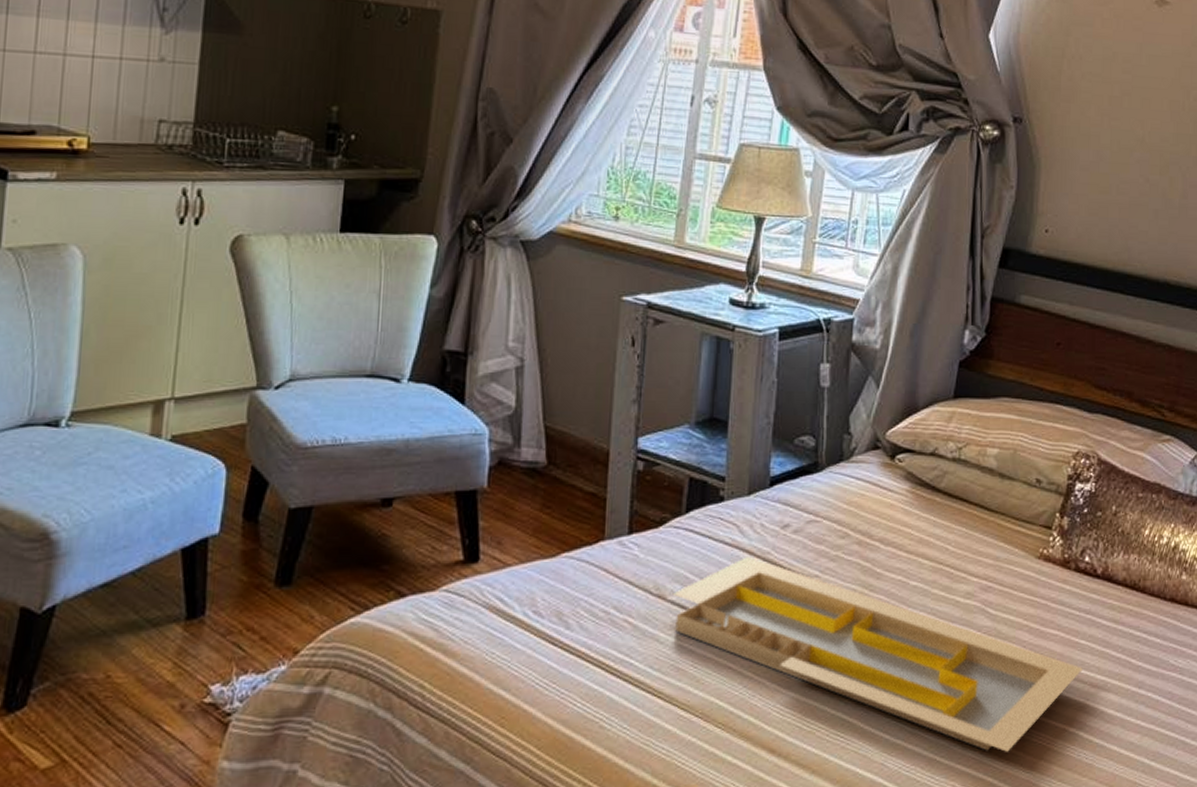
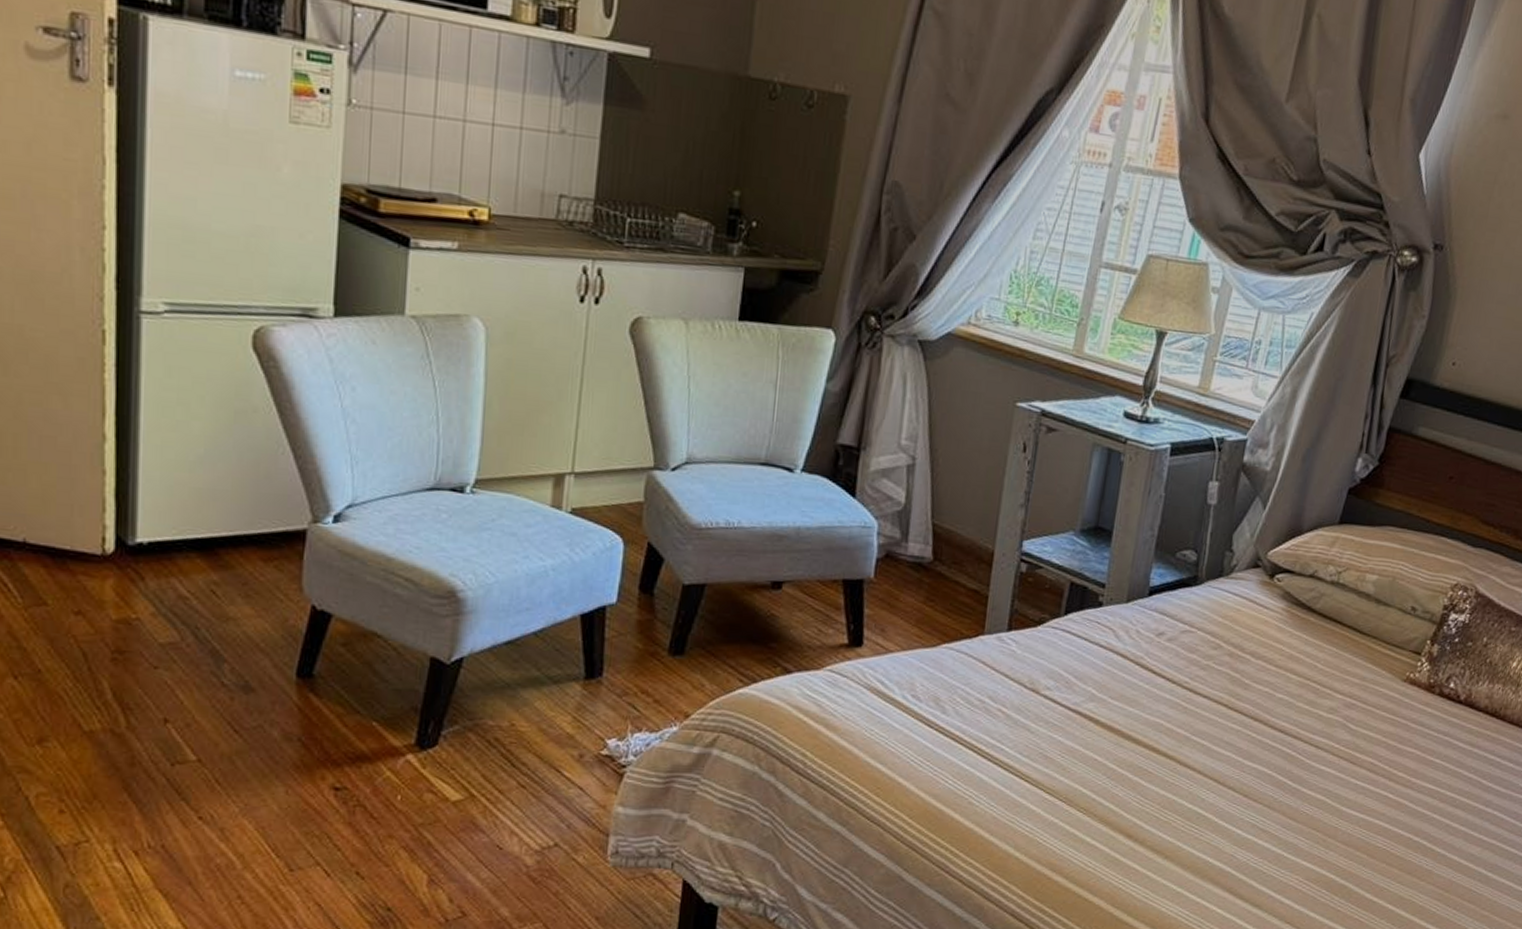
serving tray: present [672,556,1084,752] -> none [1046,659,1435,854]

